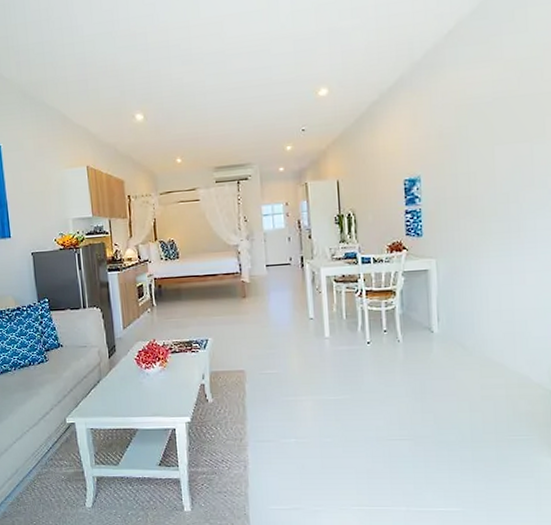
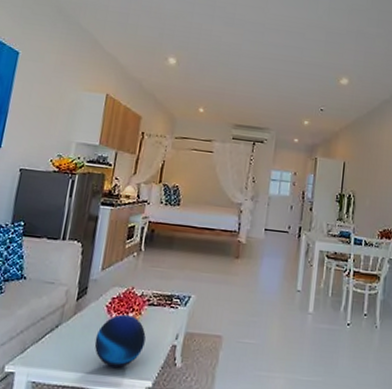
decorative orb: none [132,364,176,409] -> present [94,314,146,368]

